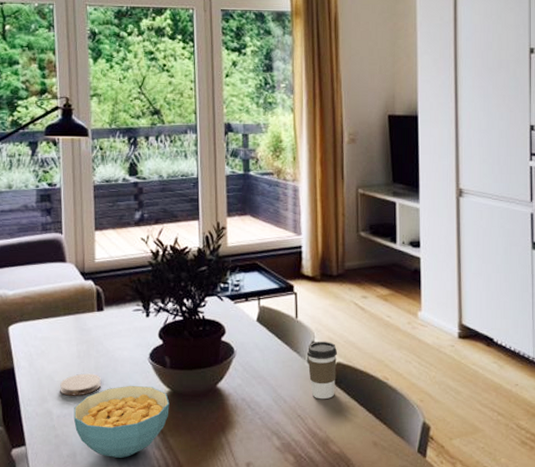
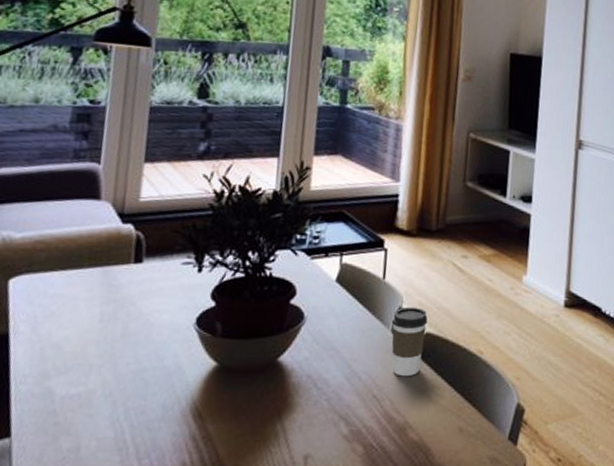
coaster: present [60,373,101,396] -> none [69,342,128,371]
cereal bowl: present [73,385,170,458] -> none [83,357,215,451]

